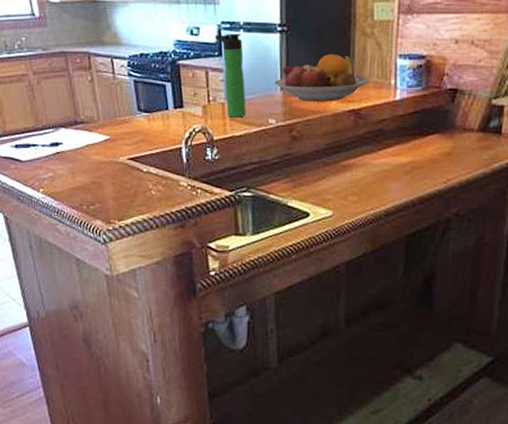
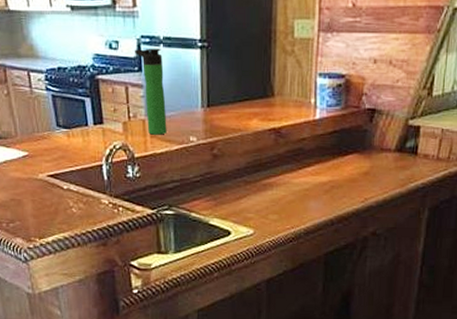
fruit bowl: present [274,54,370,102] -> none [195,72,290,120]

